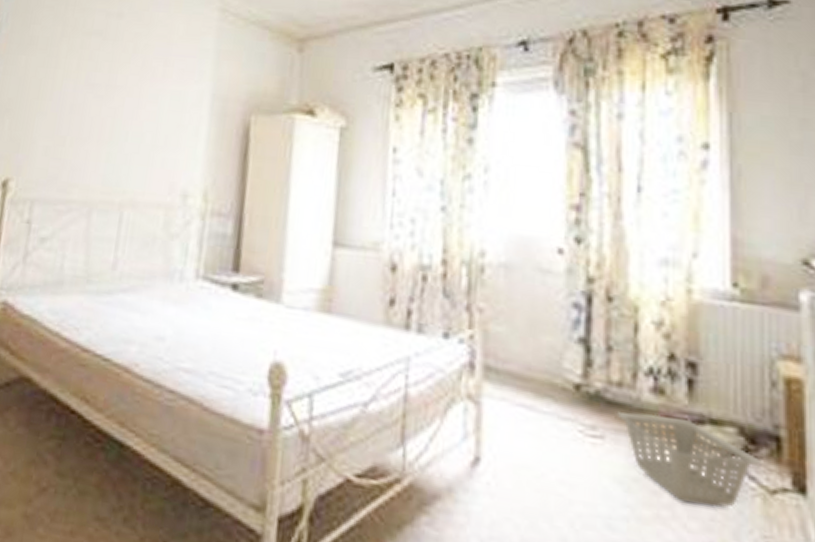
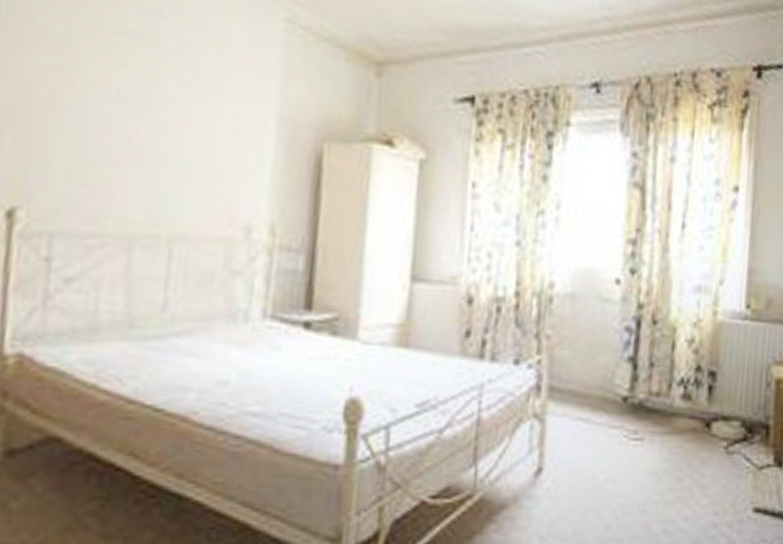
laundry basket: present [616,412,761,508] -> none [654,416,755,485]

